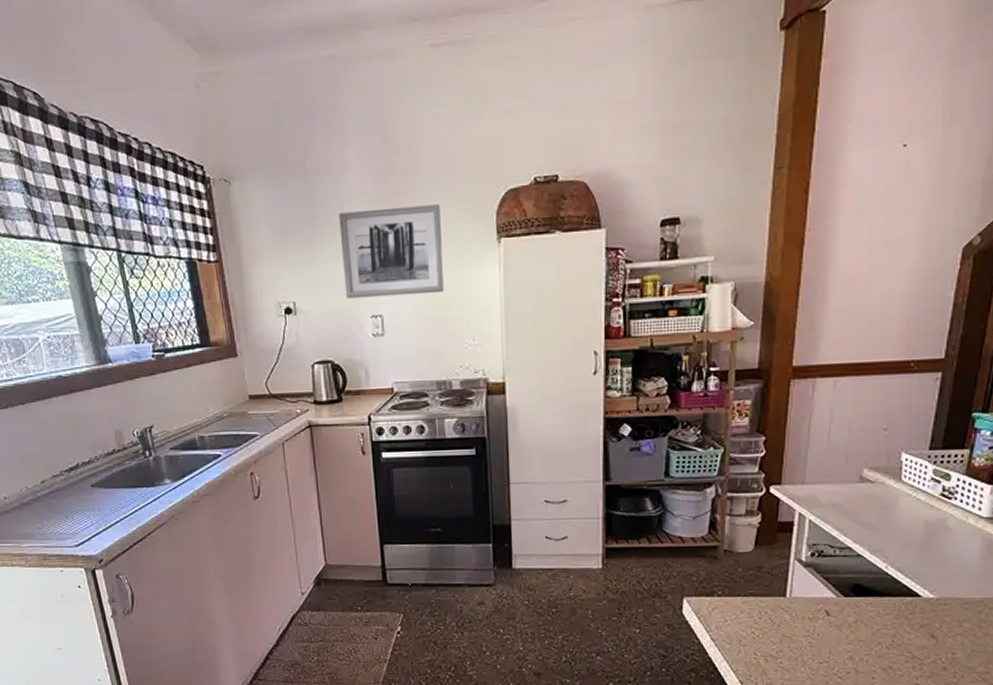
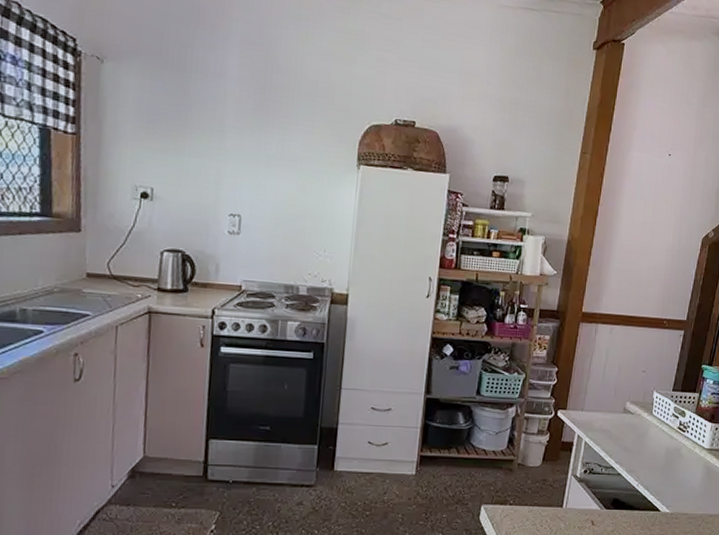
wall art: present [339,204,445,299] -> none [206,113,309,205]

